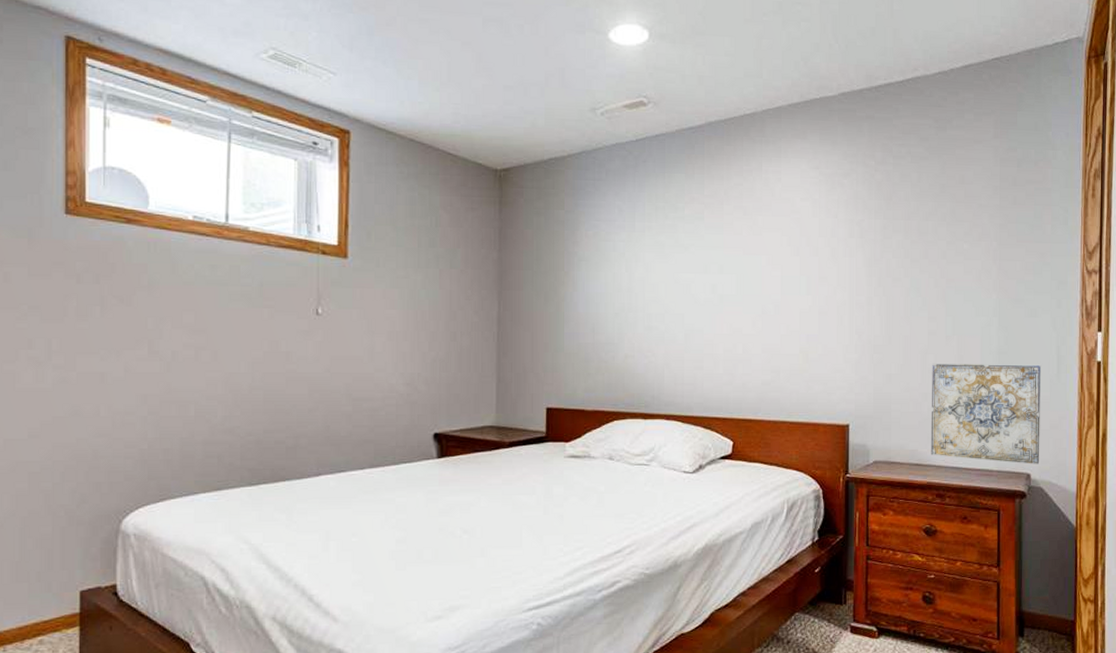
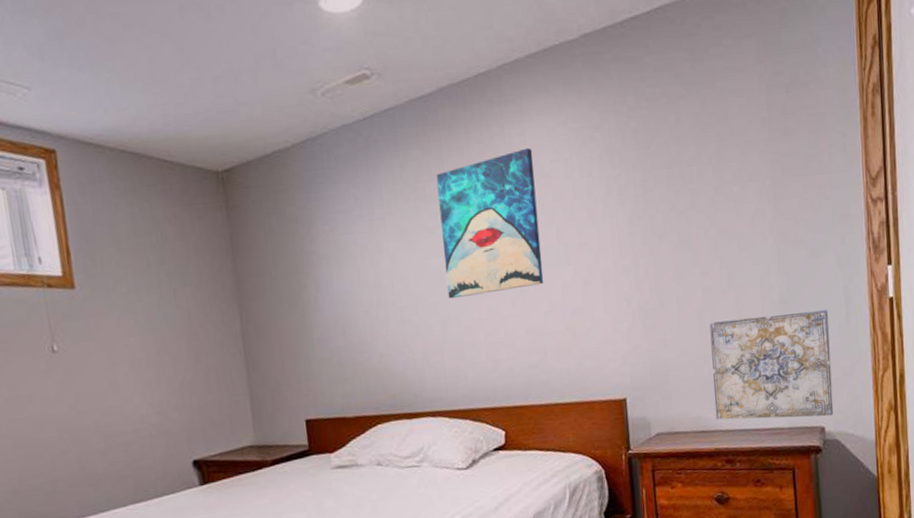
wall art: none [694,185,786,312] -> present [436,147,544,299]

